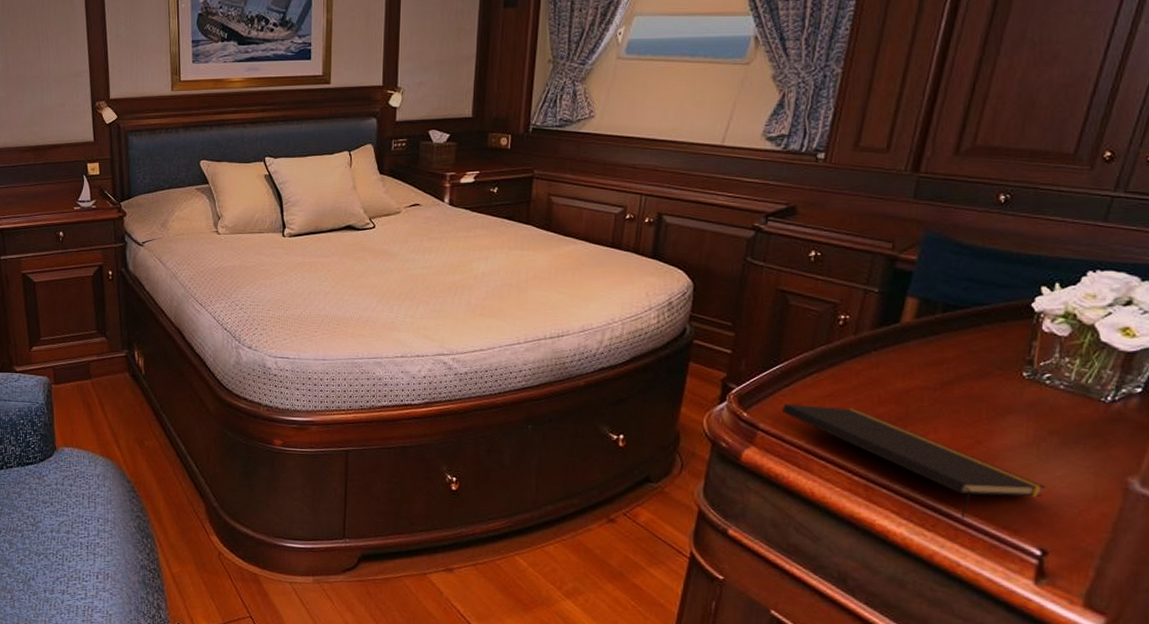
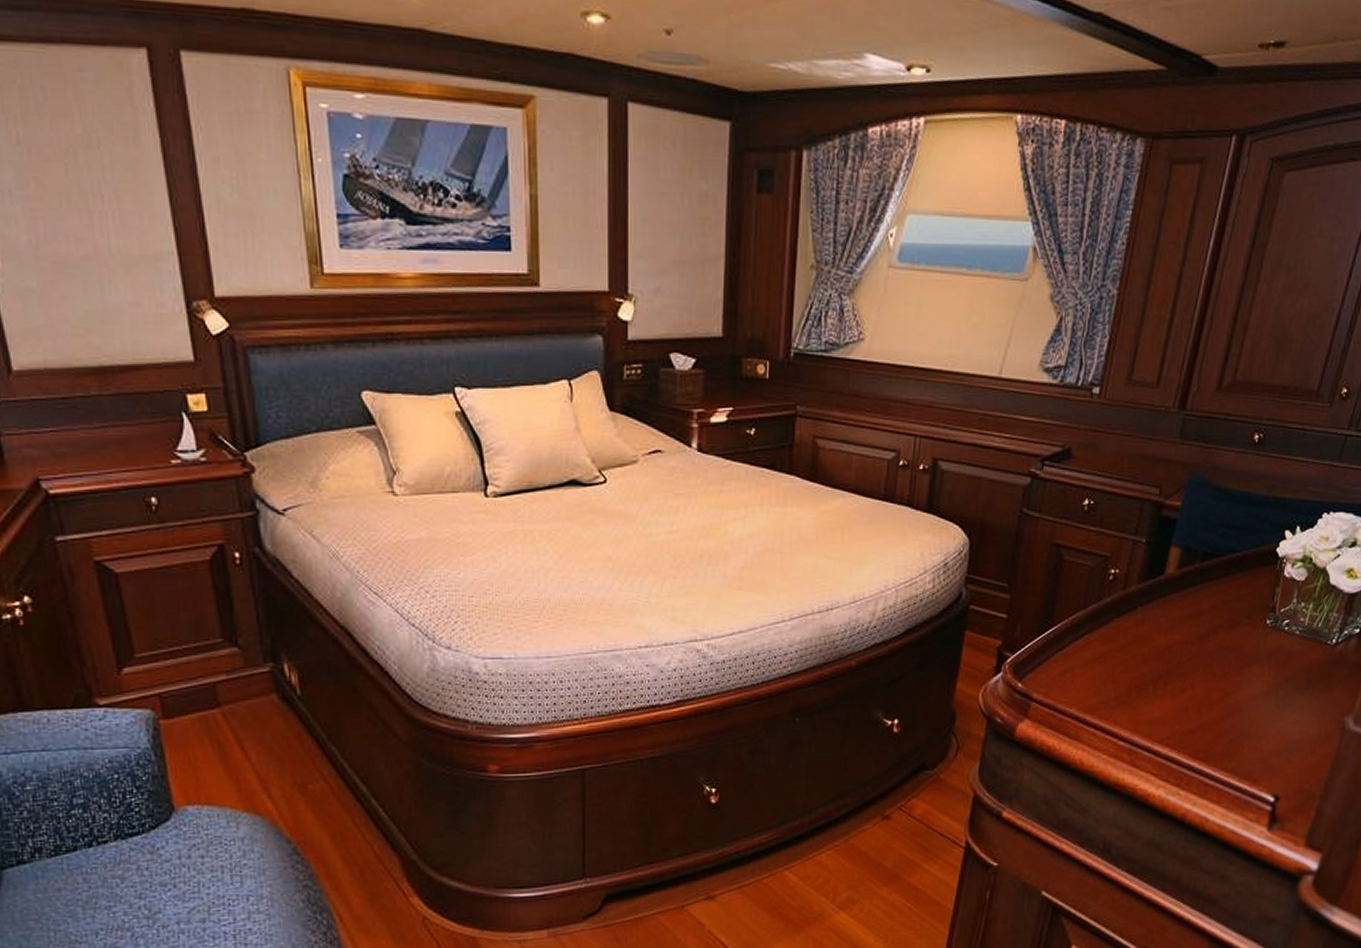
notepad: present [781,404,1047,519] -> none [1054,669,1281,774]

